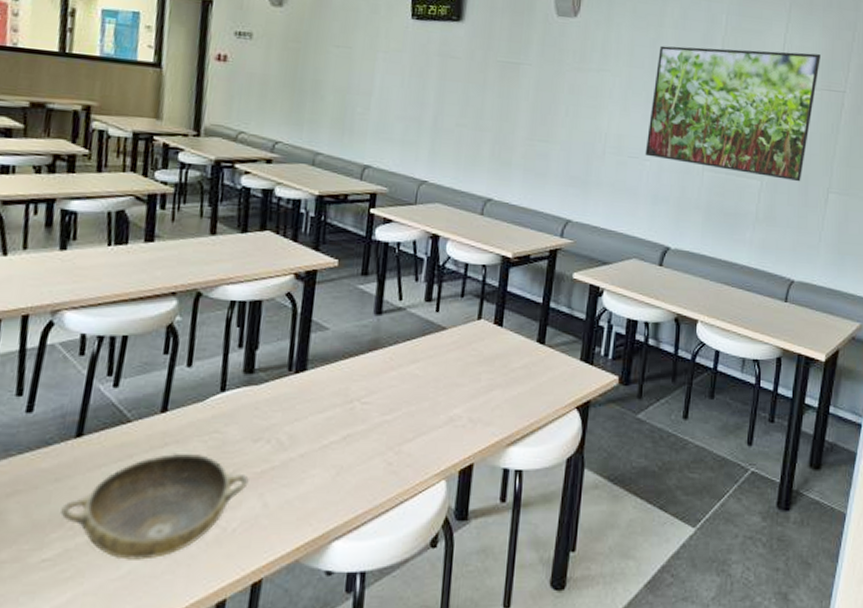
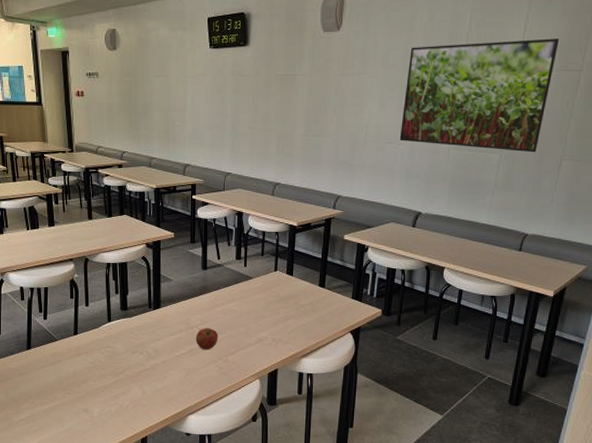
bowl: present [61,452,249,560] -> none [26,359,132,422]
apple: none [355,401,390,435] -> present [195,328,218,350]

